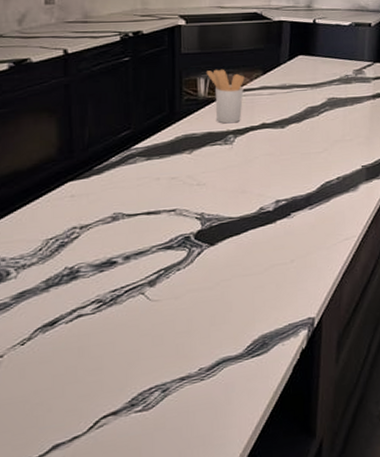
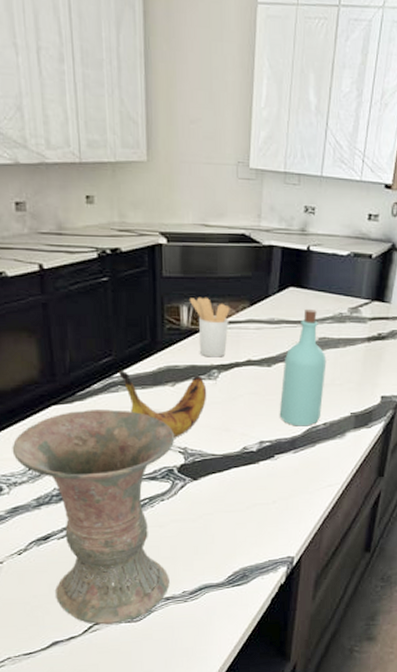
vase: none [23,181,192,418] -> present [12,410,175,625]
banana: none [136,140,224,204] -> present [118,369,207,438]
bottle: none [294,73,337,183] -> present [279,308,327,427]

